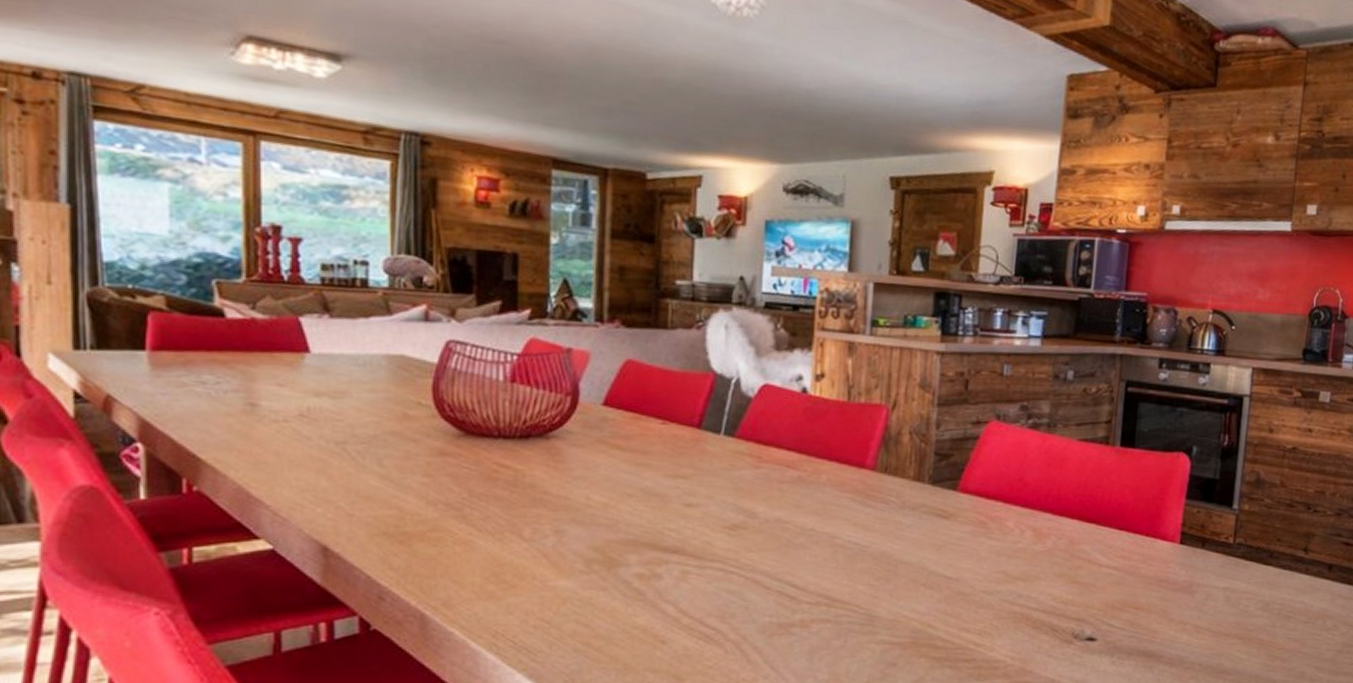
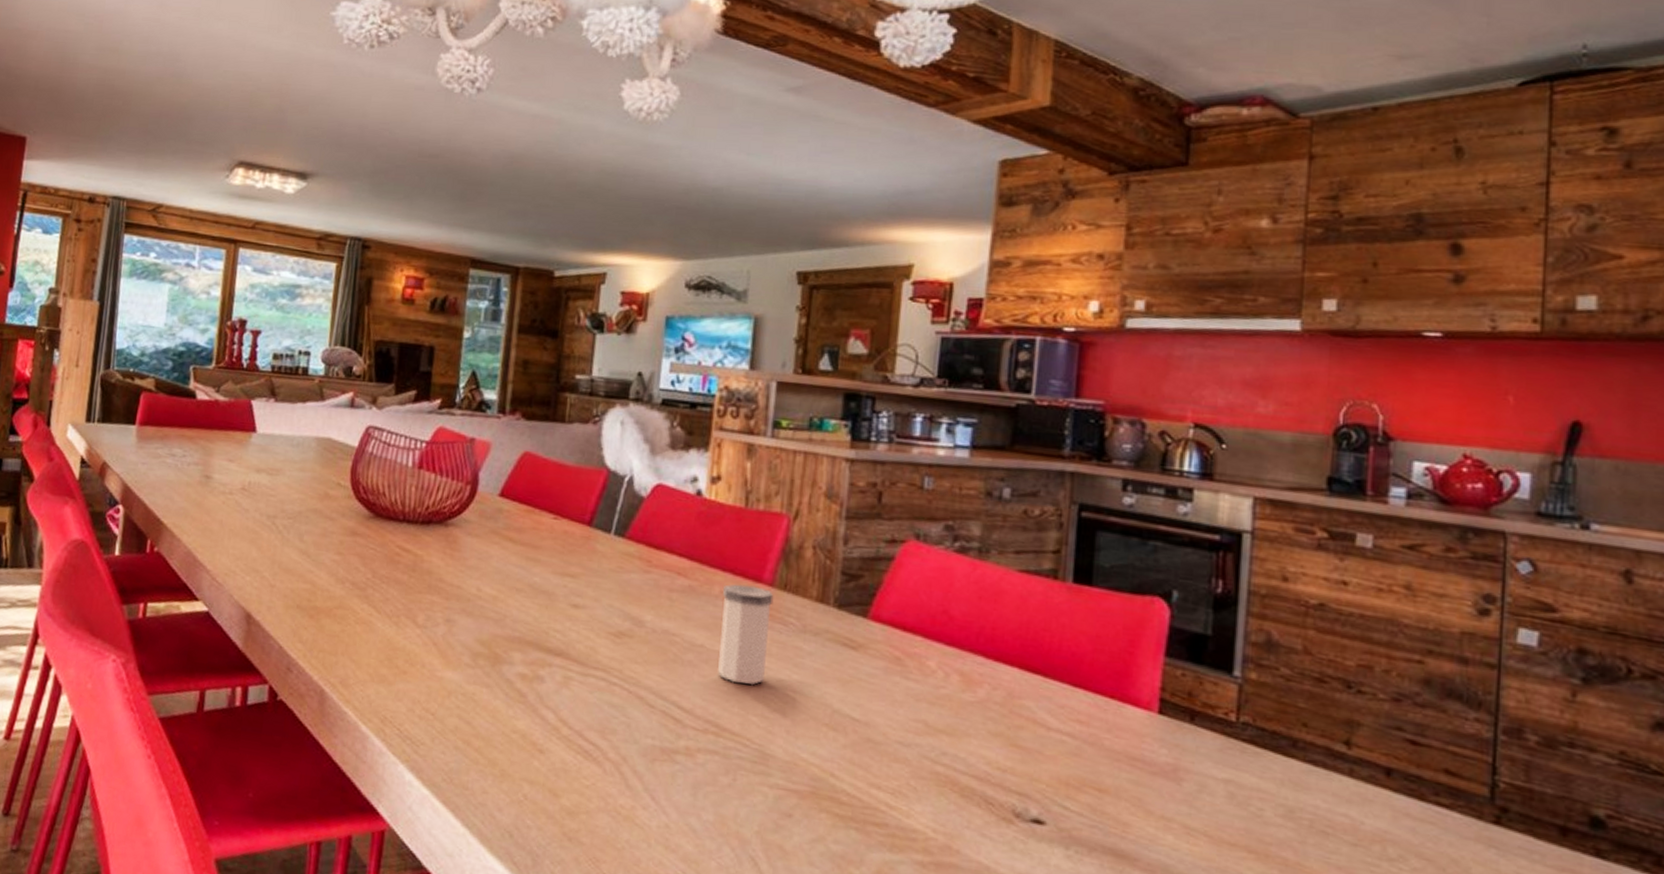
salt shaker: none [828,471,876,558] -> present [718,583,774,685]

